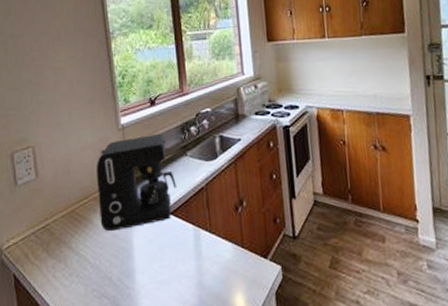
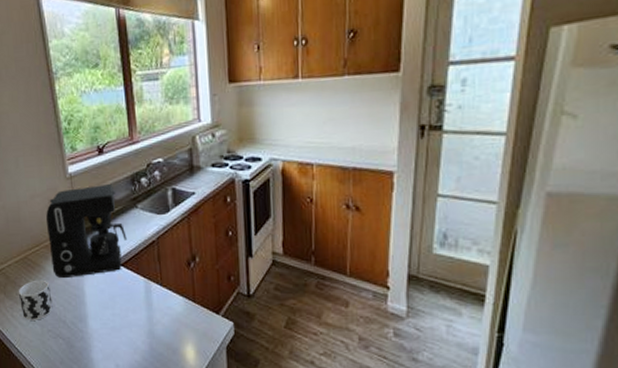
cup: none [62,234,99,280] -> present [18,279,53,320]

